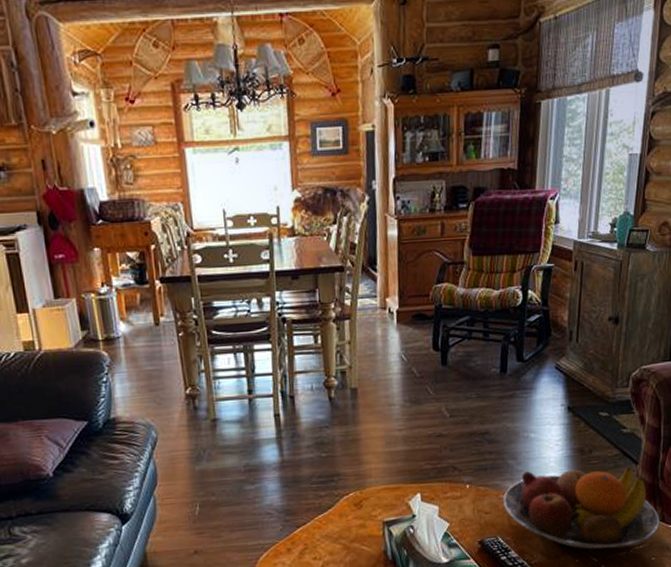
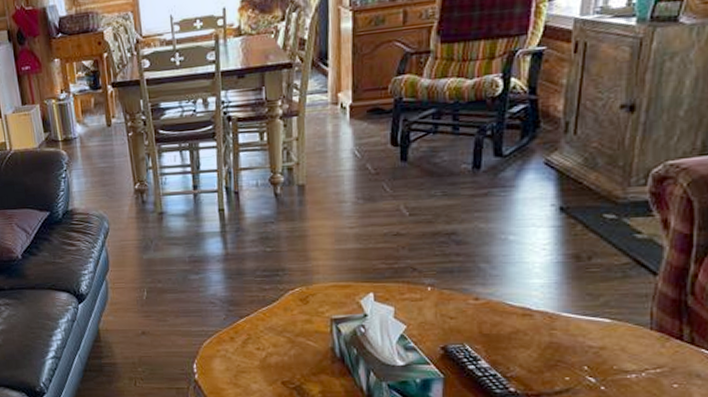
fruit bowl: present [502,467,660,549] -> none [471,276,687,369]

